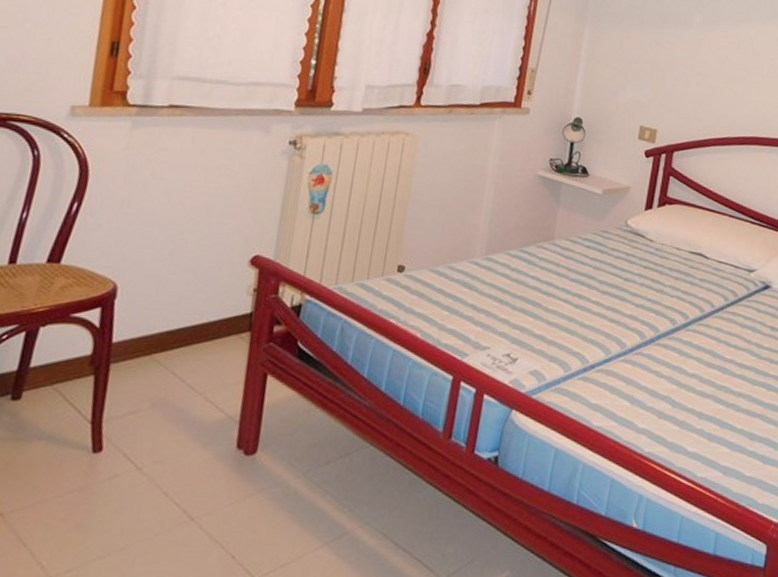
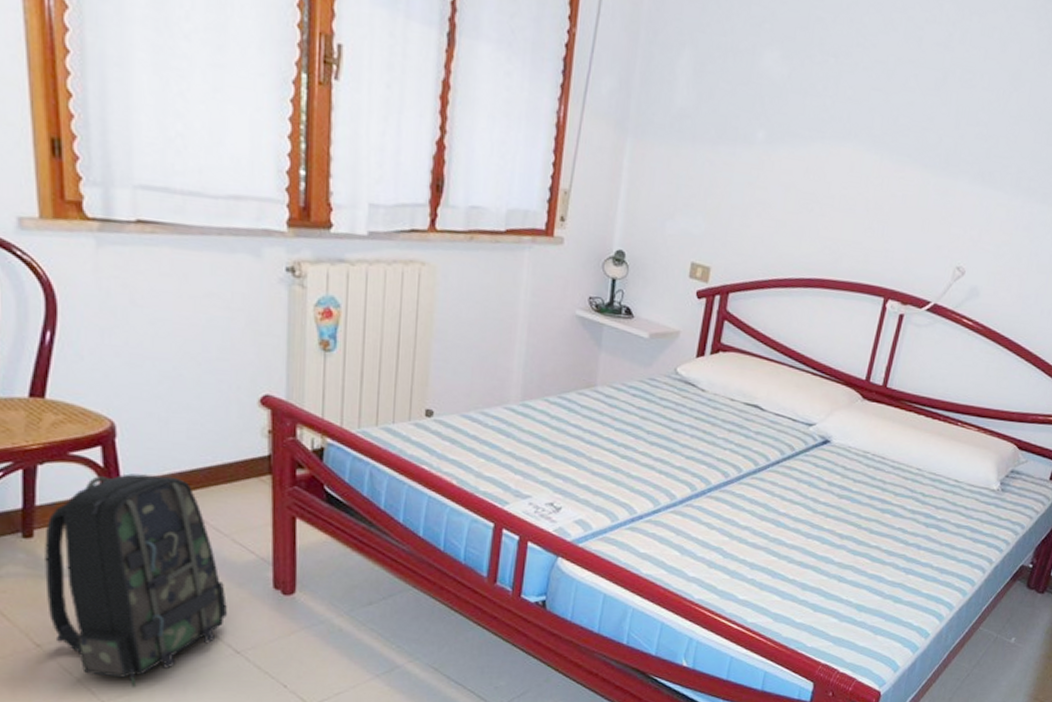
backpack: none [18,333,190,561] -> present [45,473,228,688]

